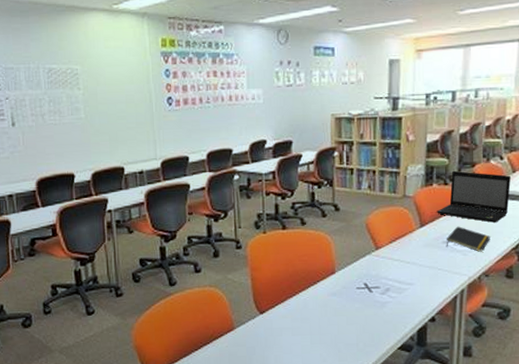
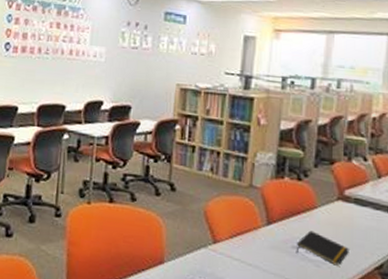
laptop: present [437,170,511,223] -> none [287,165,375,233]

